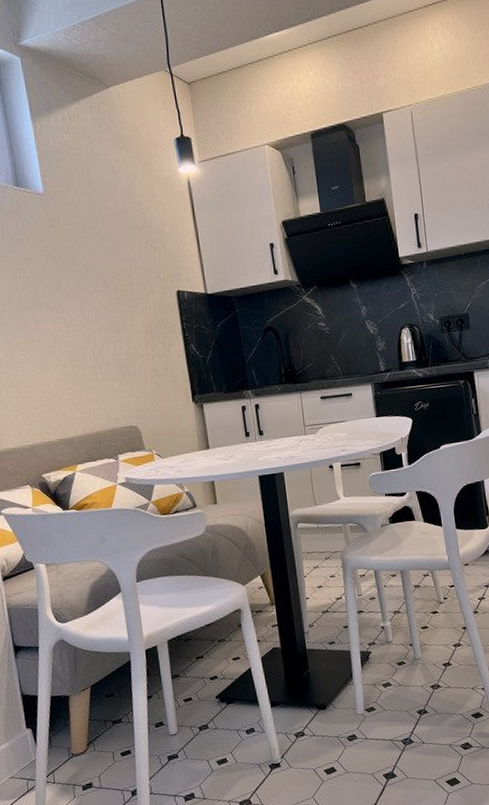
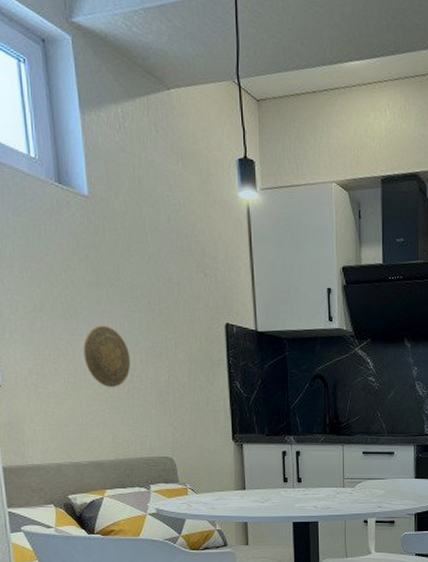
decorative plate: none [47,308,92,366] -> present [83,325,131,387]

